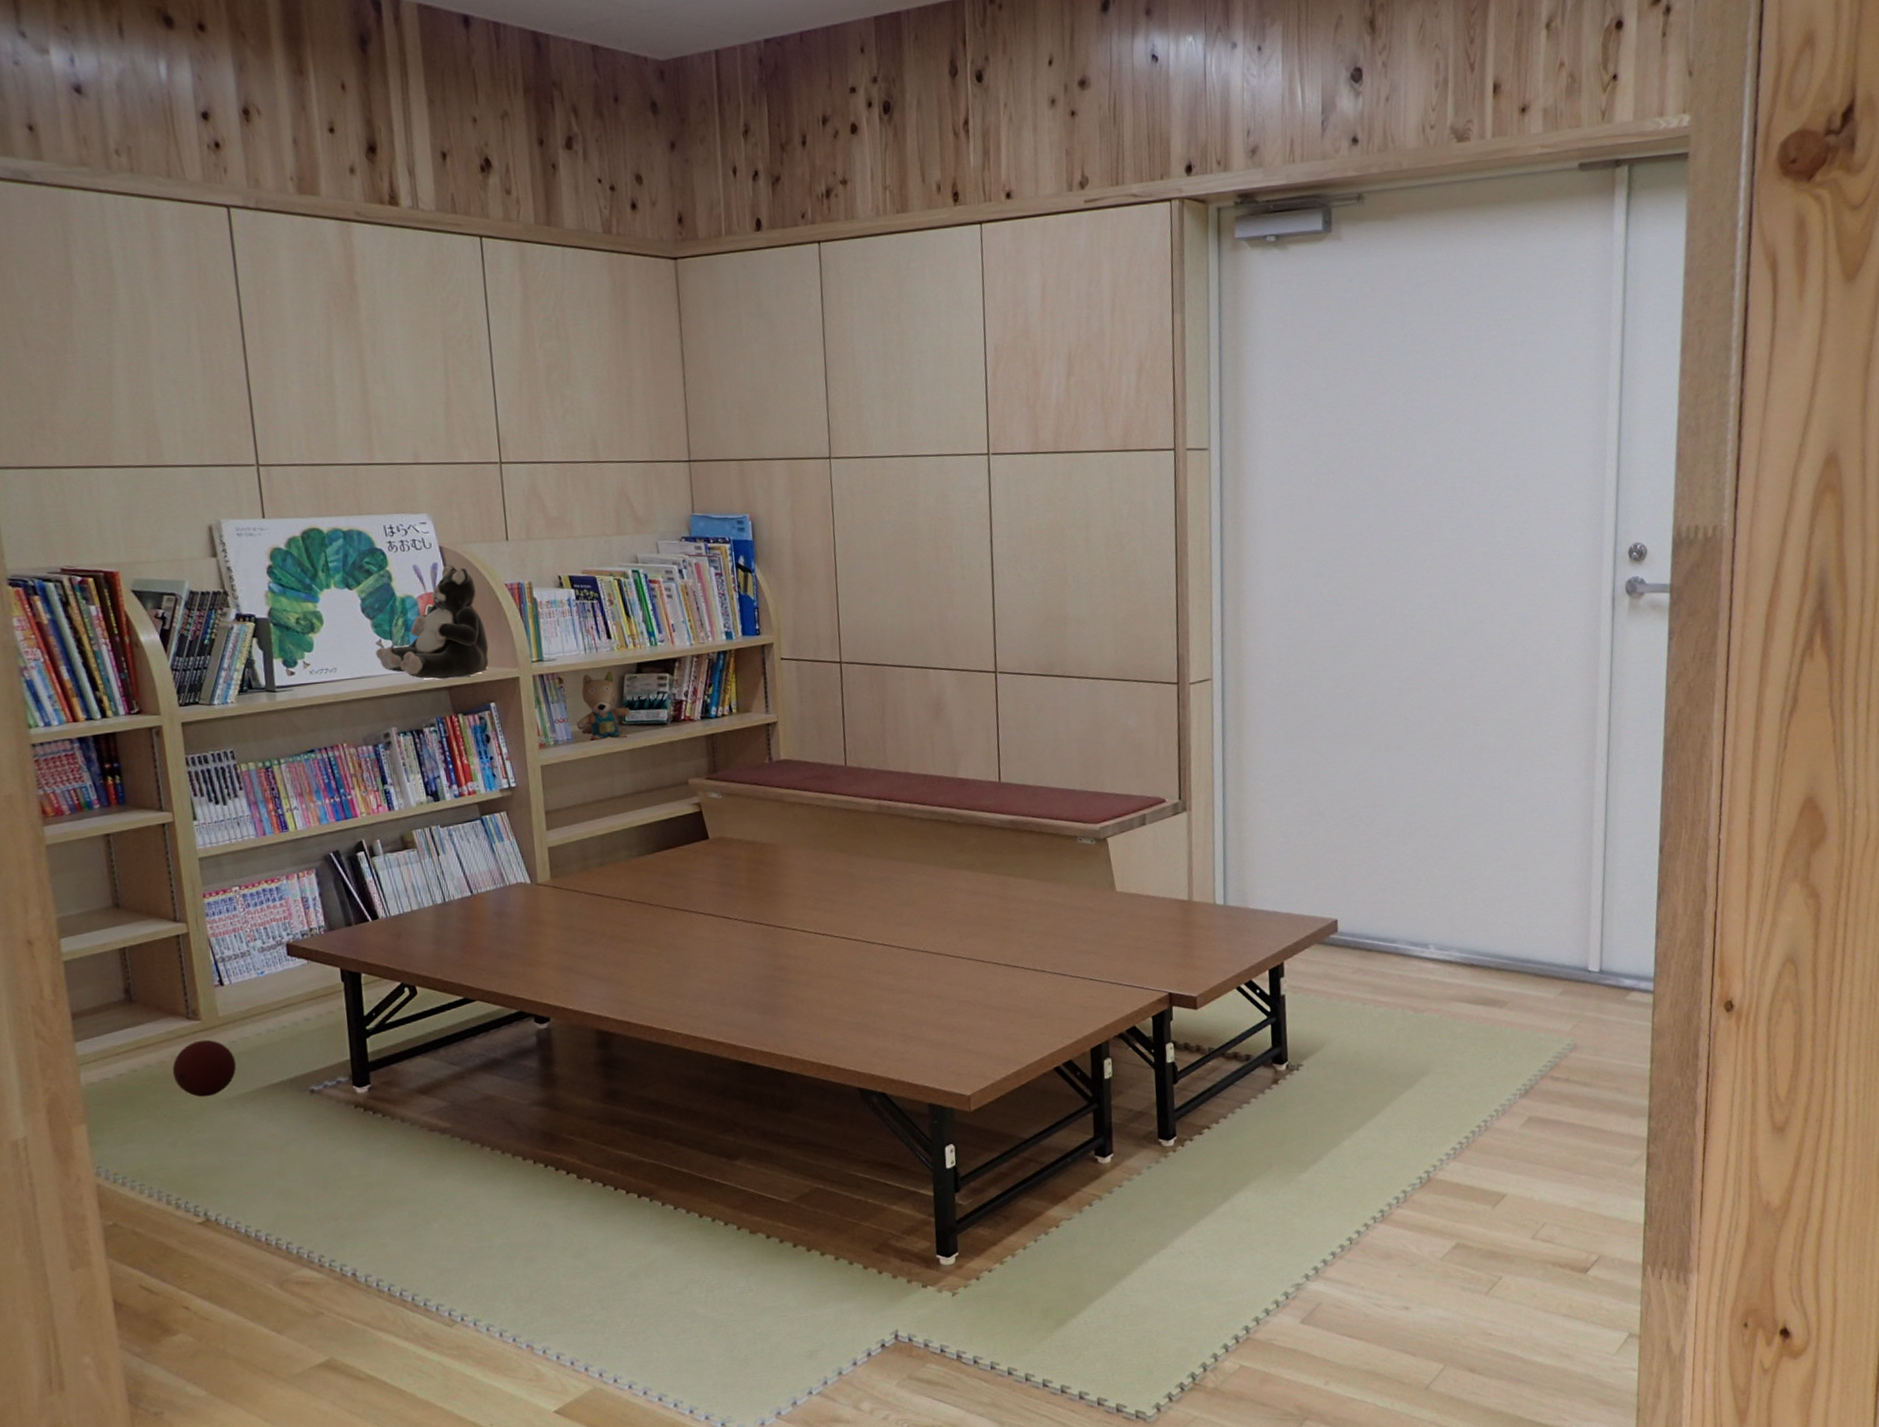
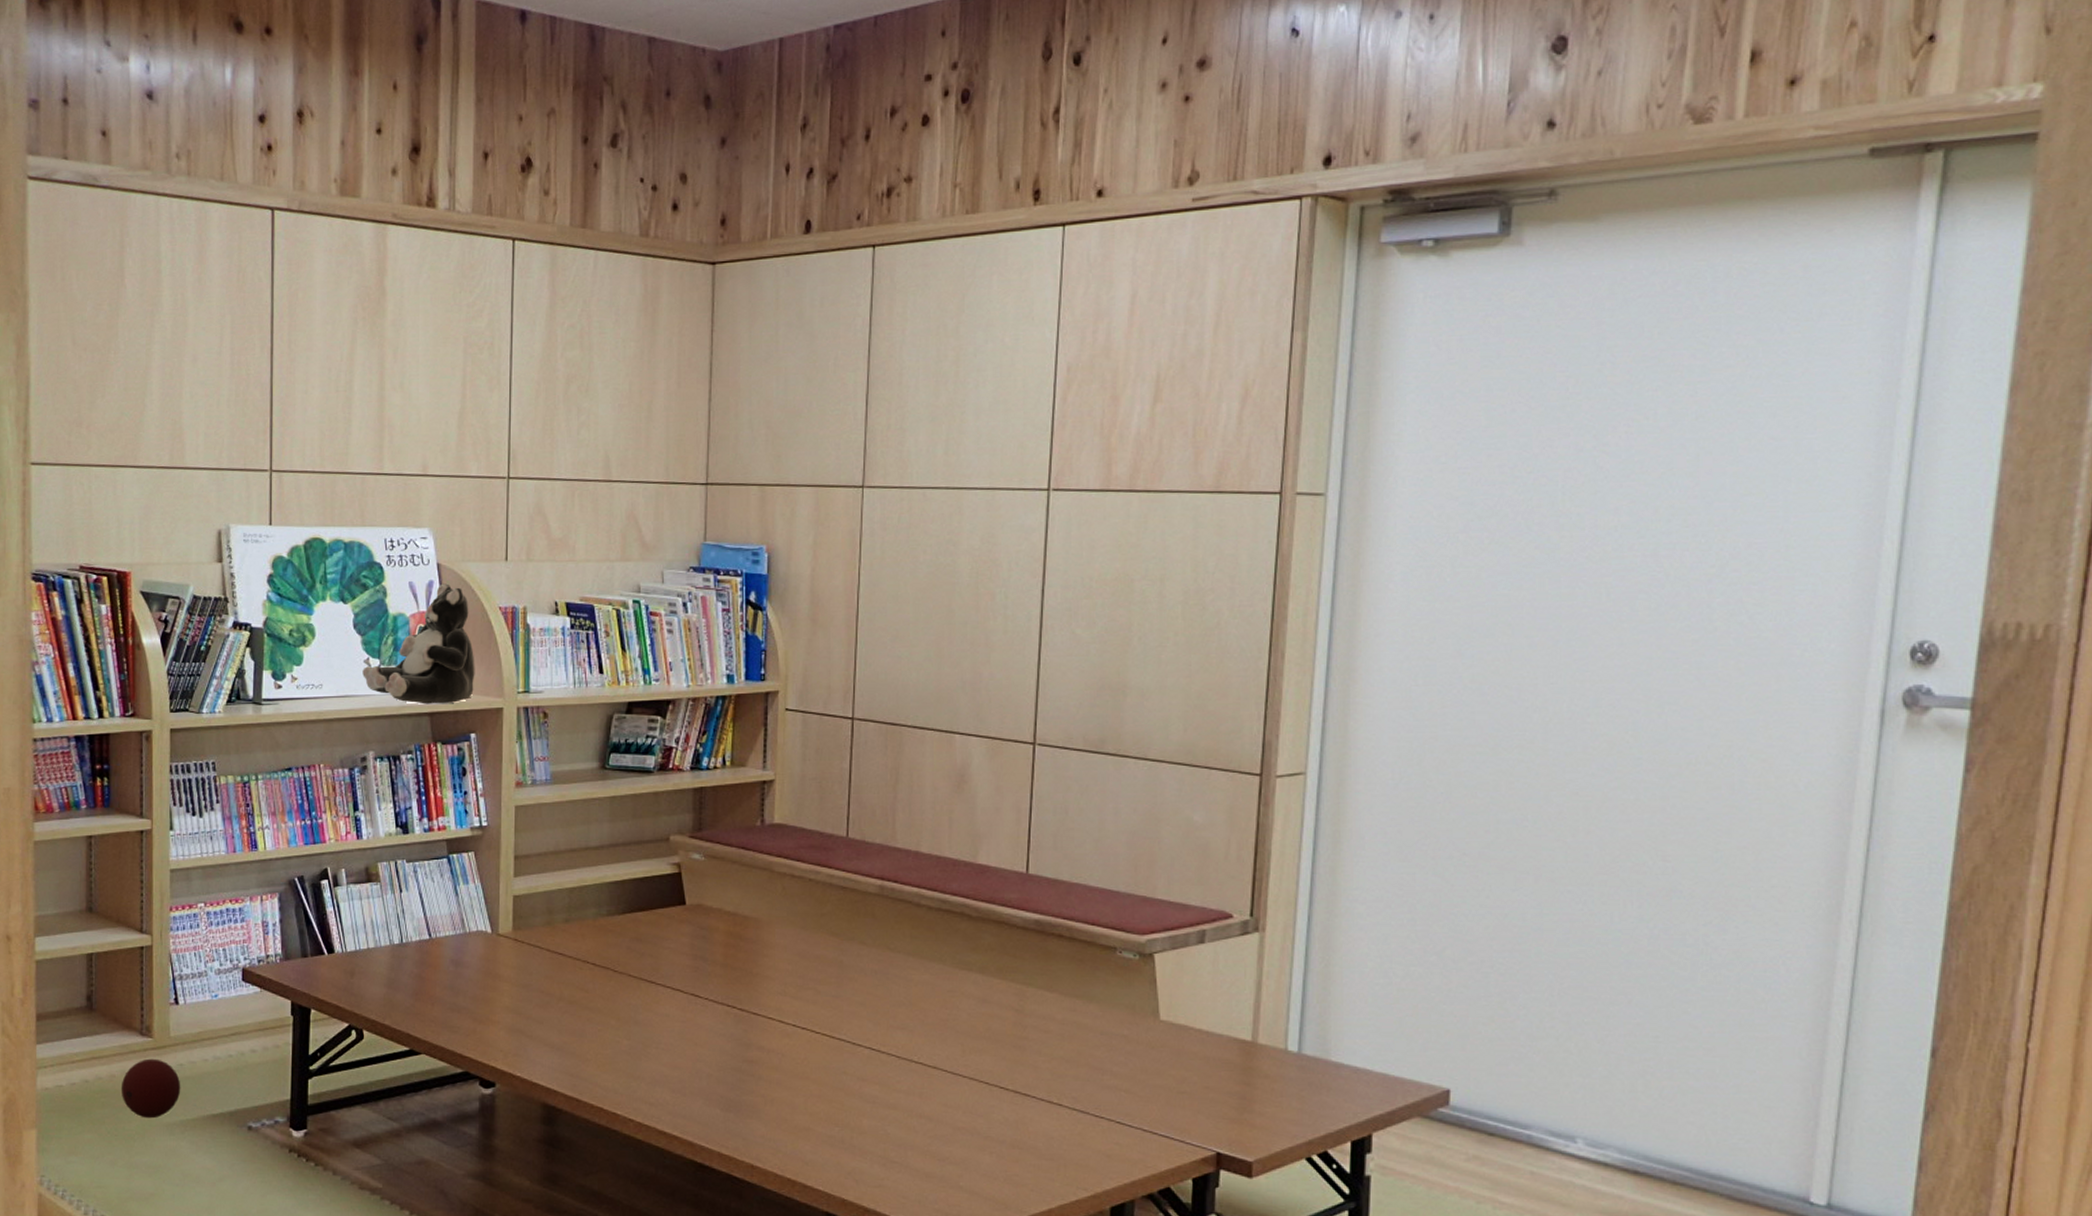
toy animal: present [576,670,630,741] -> none [556,708,615,784]

